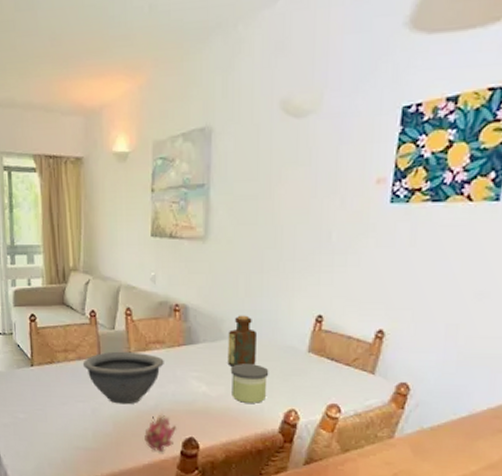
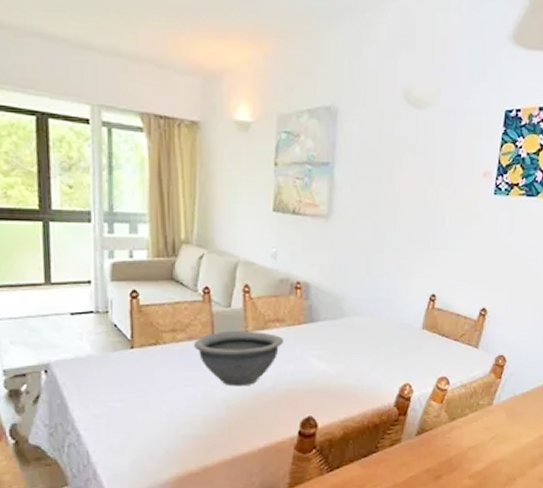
fruit: present [145,413,176,452] -> none [261,393,294,433]
bottle: present [227,315,258,366] -> none [347,294,377,344]
candle: present [230,364,269,403] -> none [350,341,387,379]

